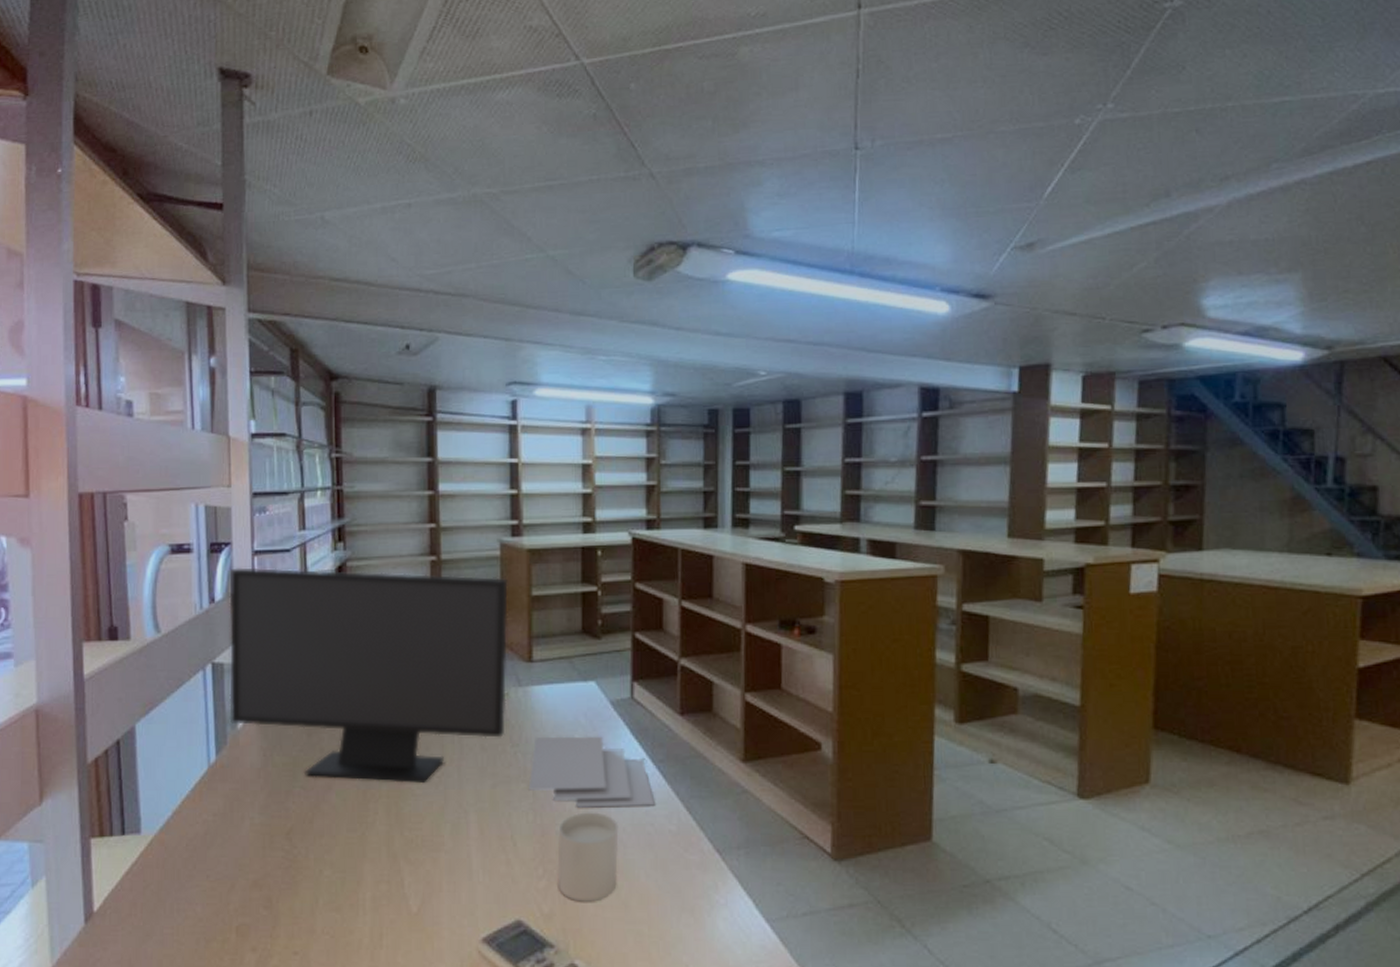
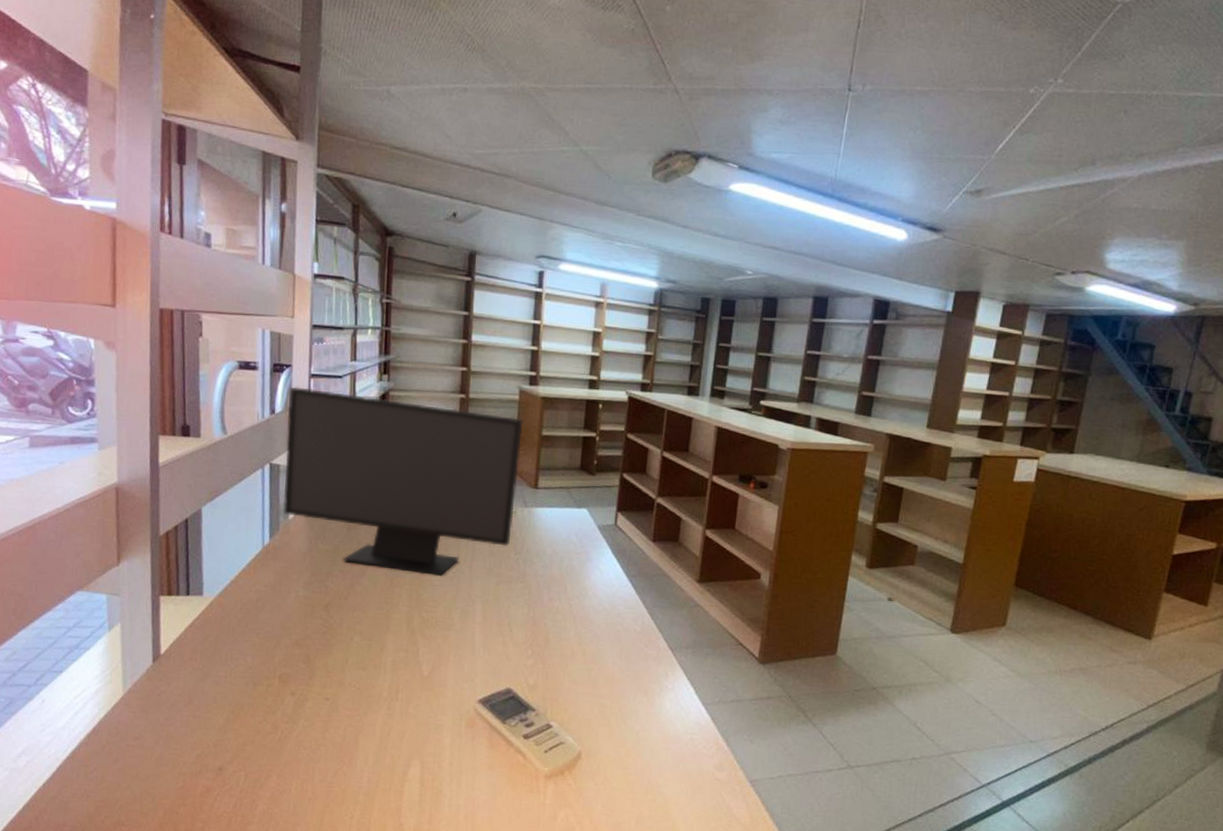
papers: present [528,736,655,808] -> none [525,549,626,610]
mug: present [557,812,619,902] -> none [542,610,595,679]

